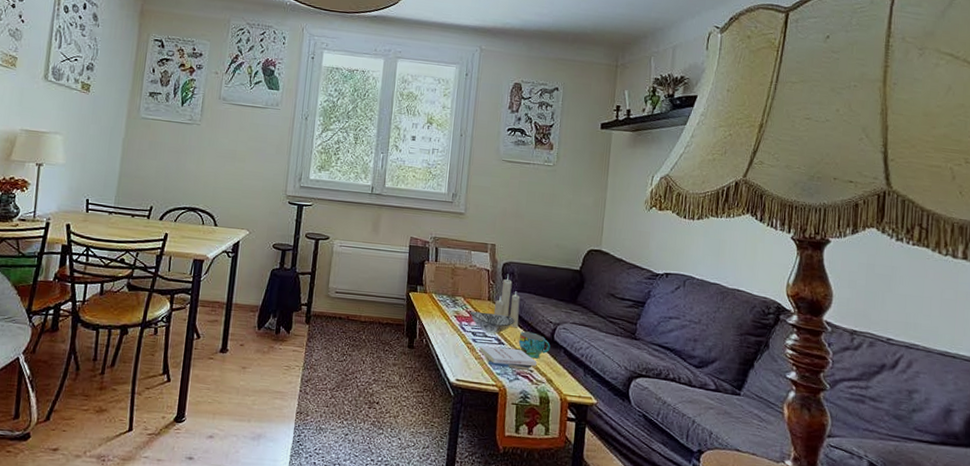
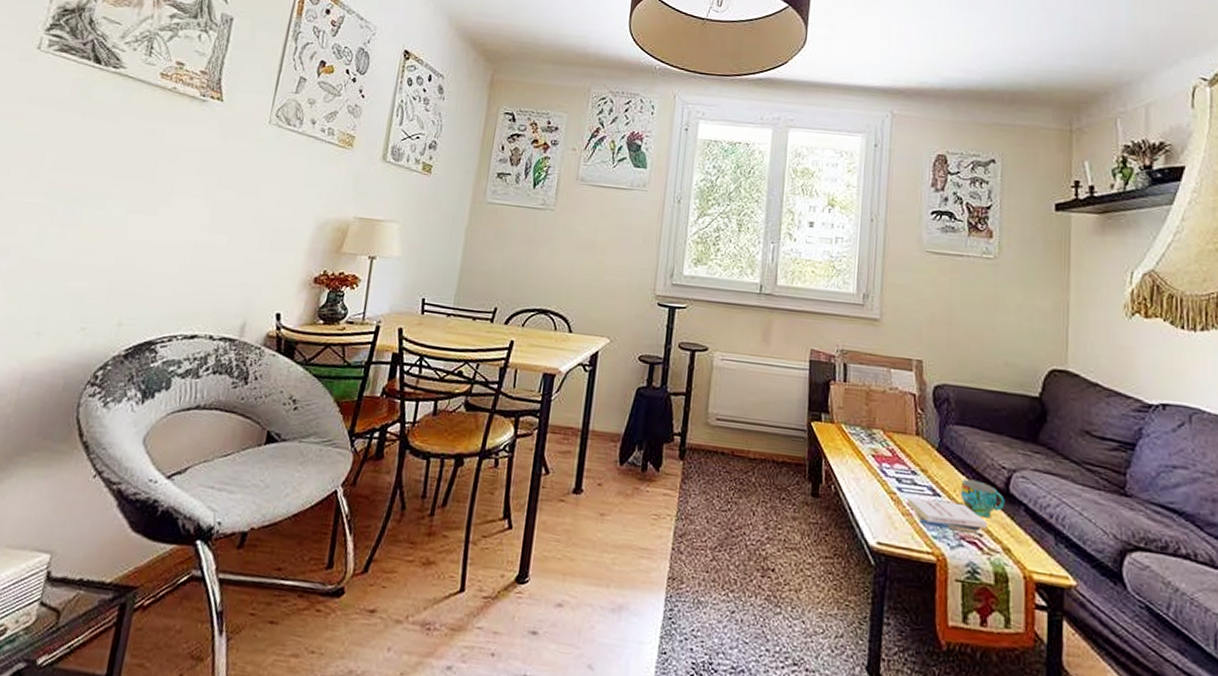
decorative bowl: present [469,311,516,334] -> none [891,449,955,481]
candle: present [494,275,520,328] -> none [925,401,960,475]

